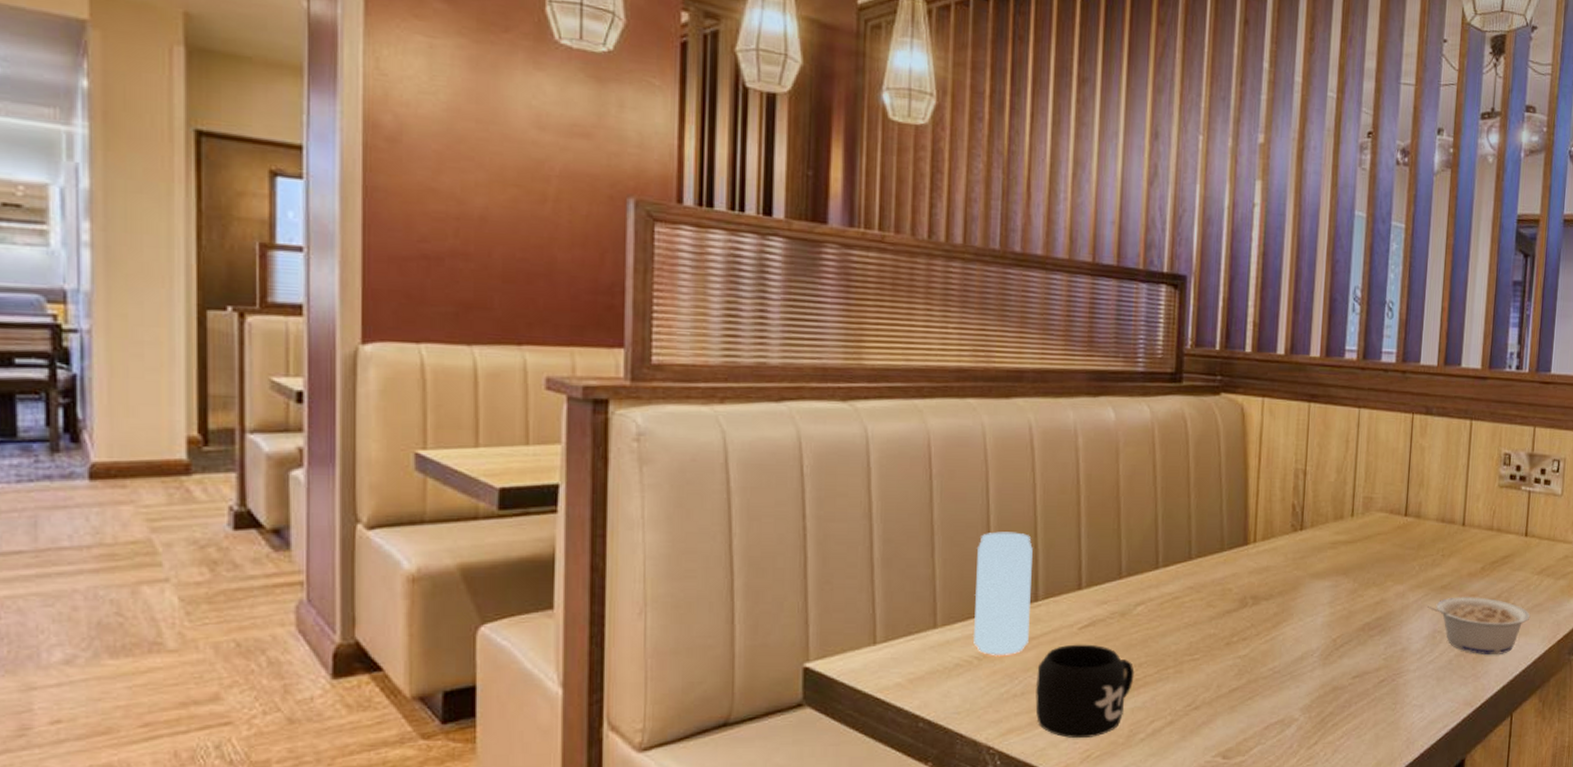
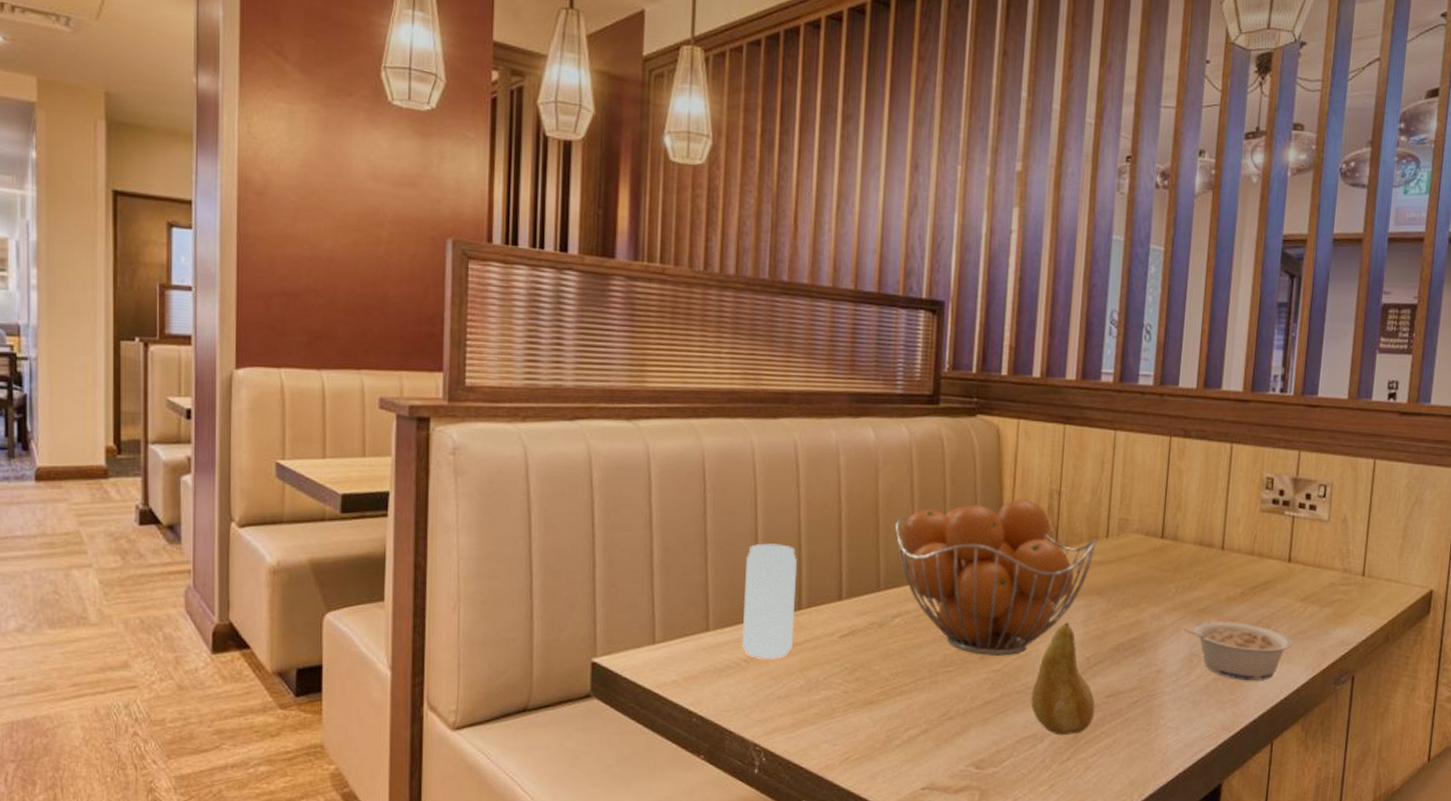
mug: present [1035,644,1135,738] -> none [798,651,891,741]
fruit basket: none [1137,478,1342,641] -> present [895,498,1097,656]
fruit: none [1278,604,1342,720] -> present [1031,622,1095,736]

